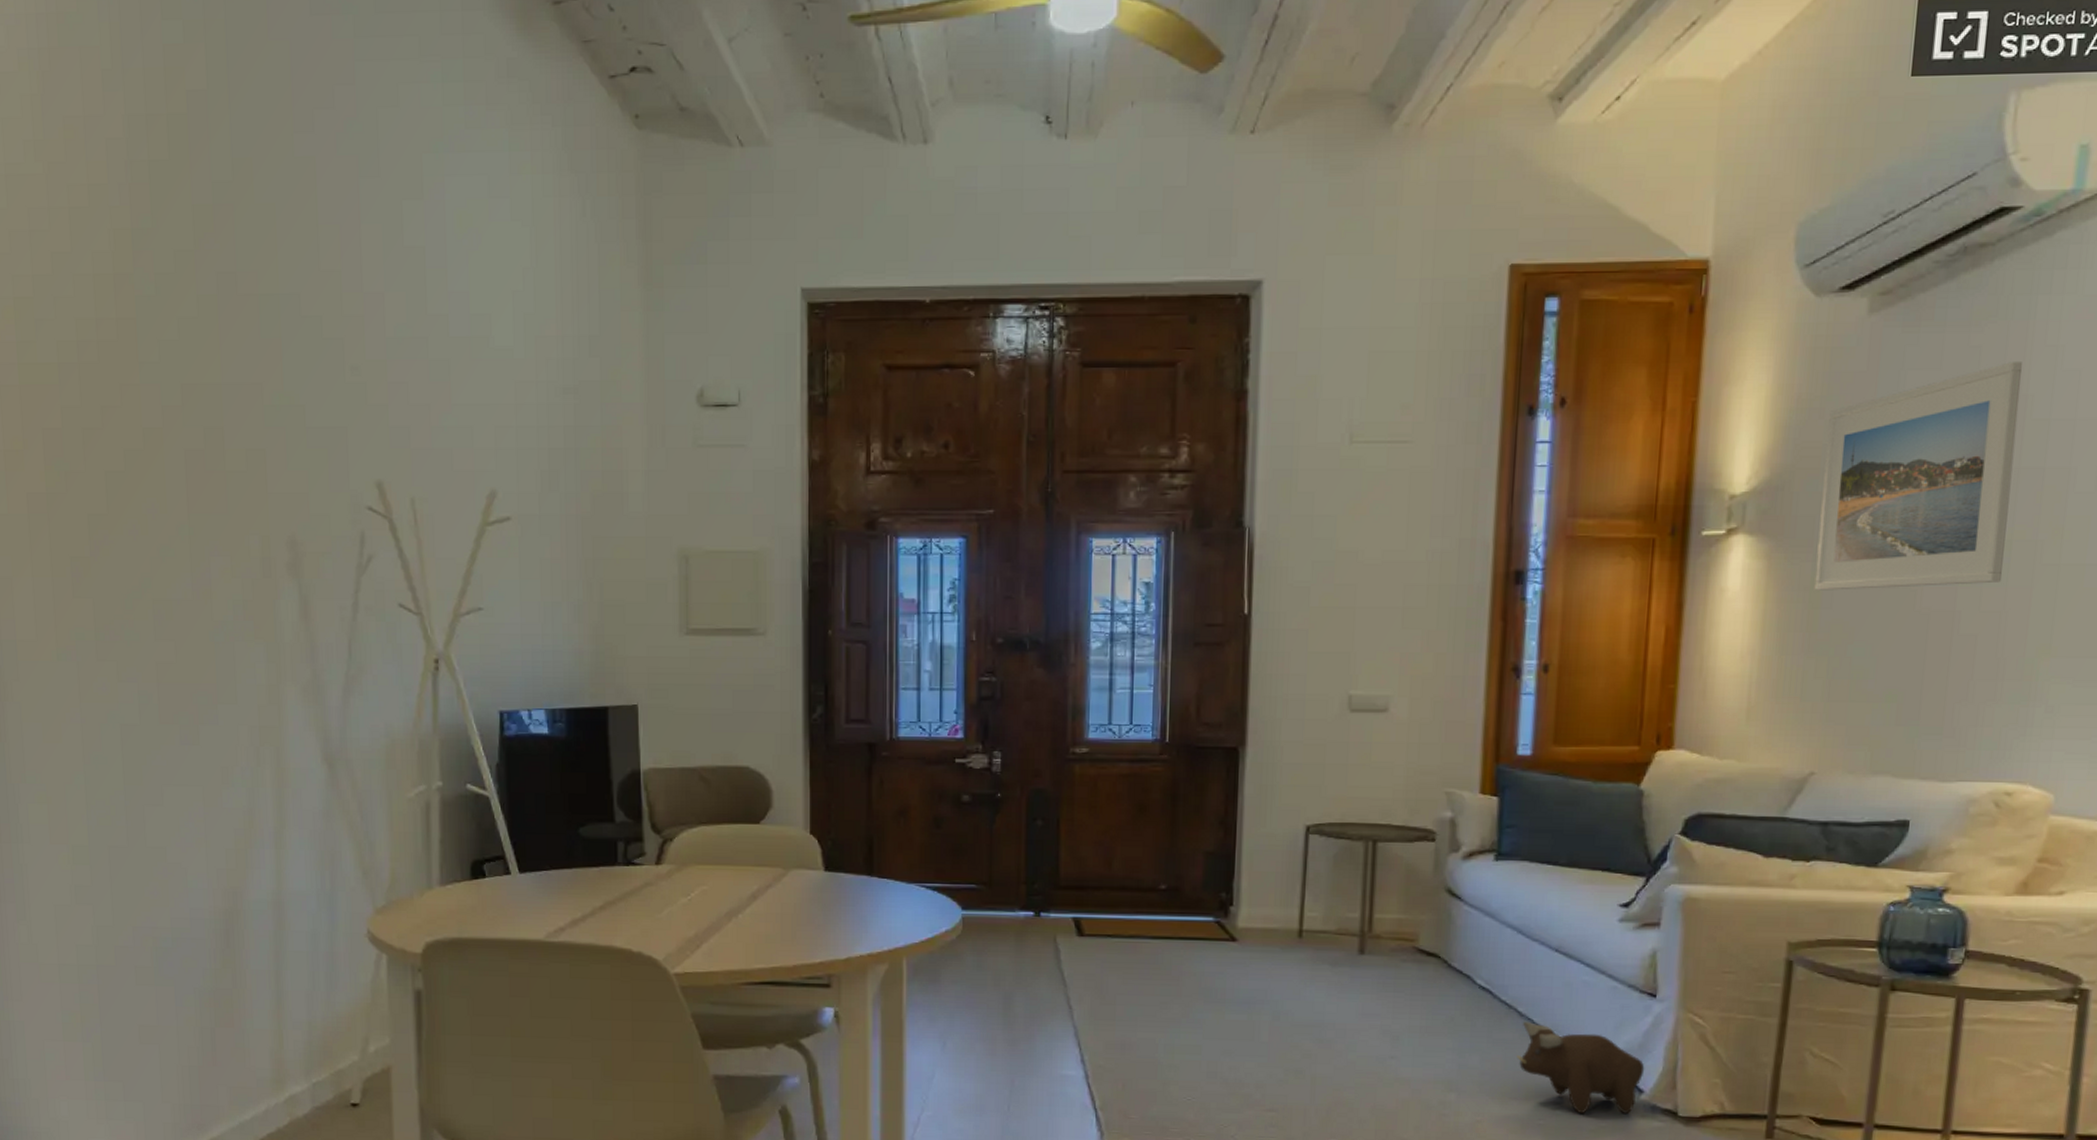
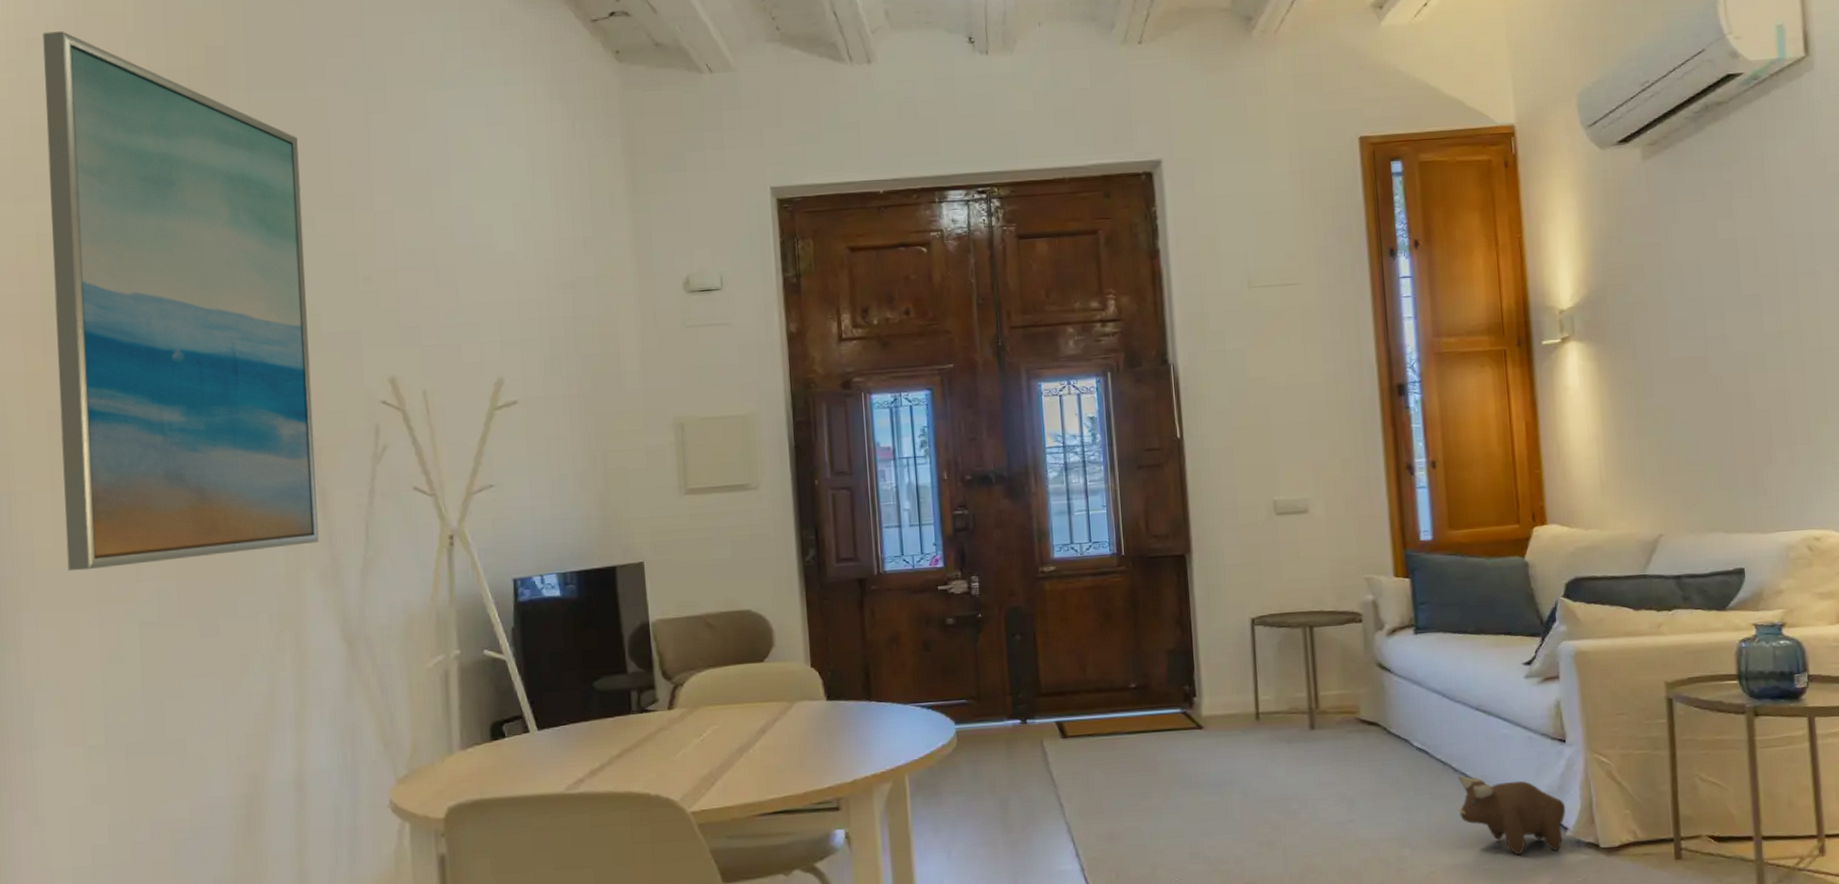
wall art: none [15,65,301,665] -> present [43,31,319,571]
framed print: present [1814,362,2022,591] -> none [1626,191,1780,383]

